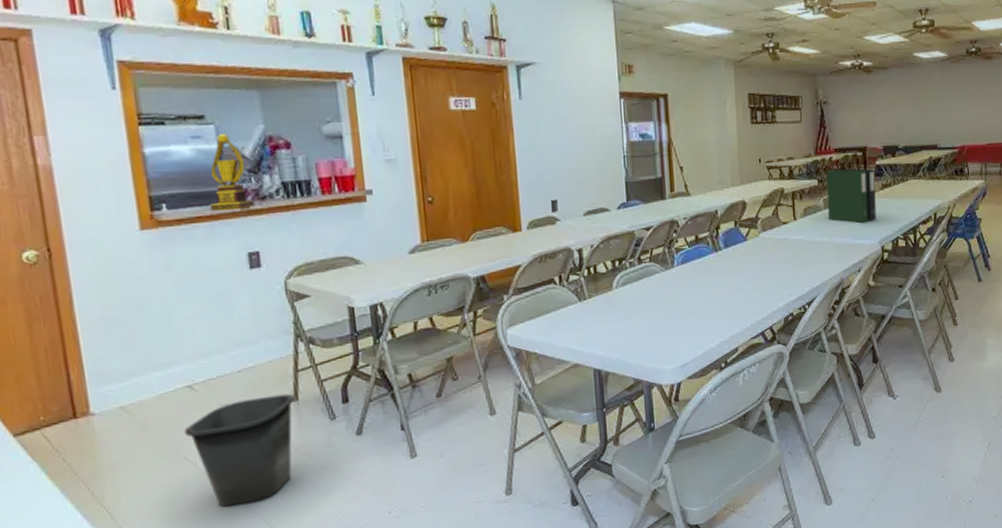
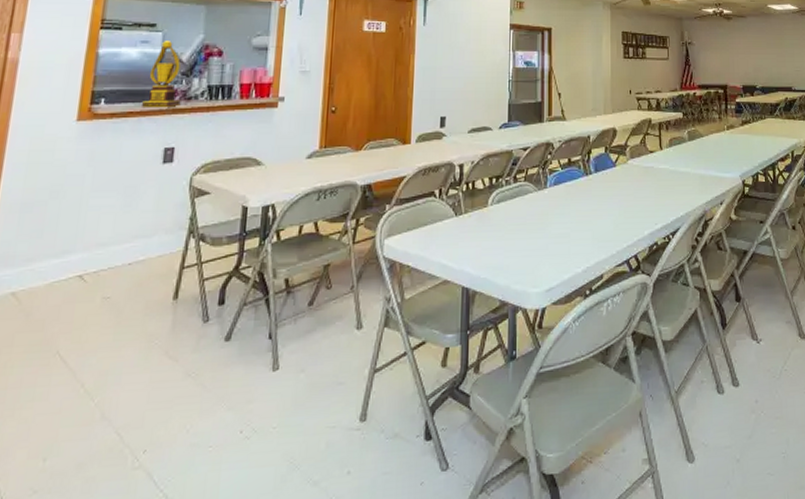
waste bin: present [185,393,295,507] -> none [64,291,175,411]
binder: present [826,168,876,224] -> none [690,103,737,157]

